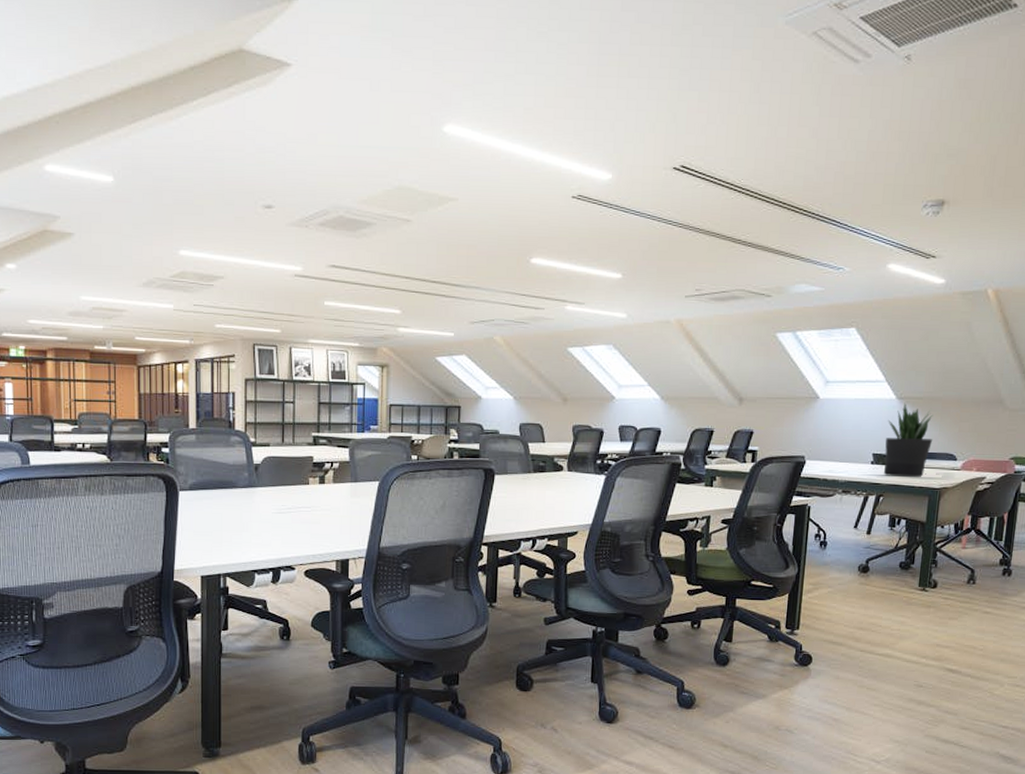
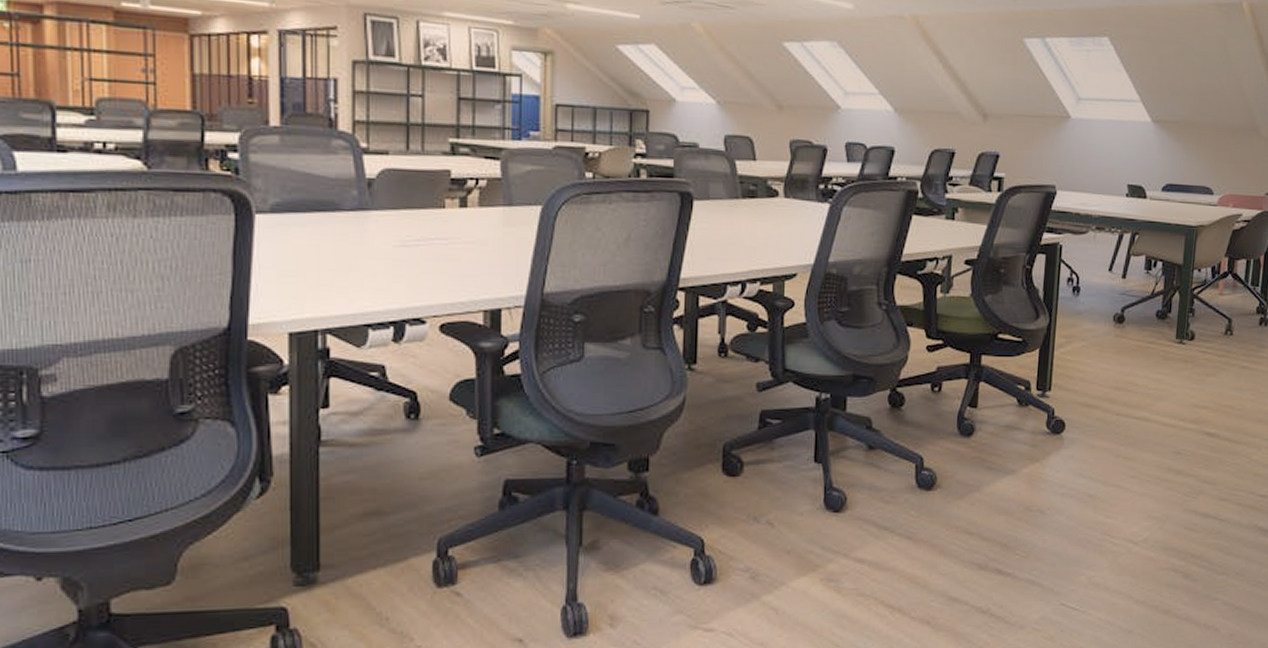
planter: present [883,402,933,478] -> none [1138,126,1189,214]

